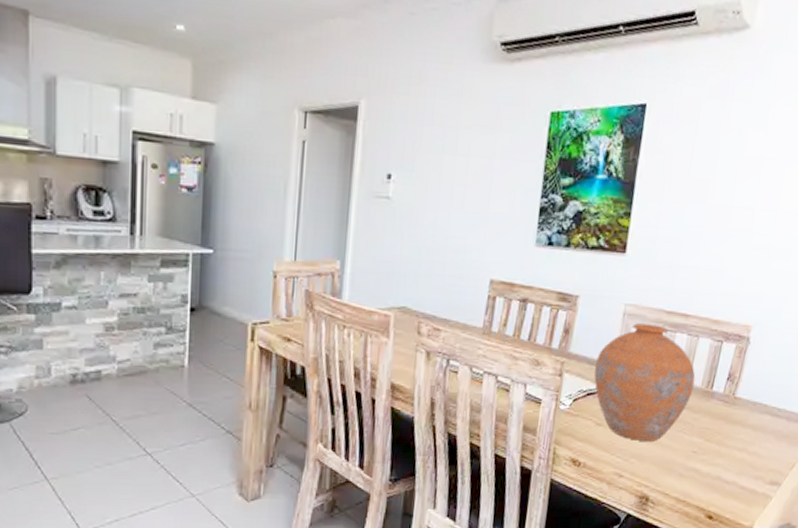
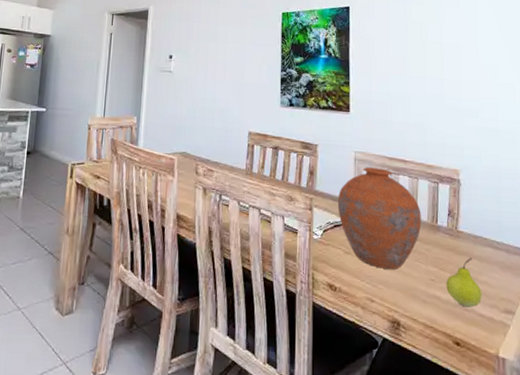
fruit: none [709,426,749,480] -> present [446,257,482,308]

